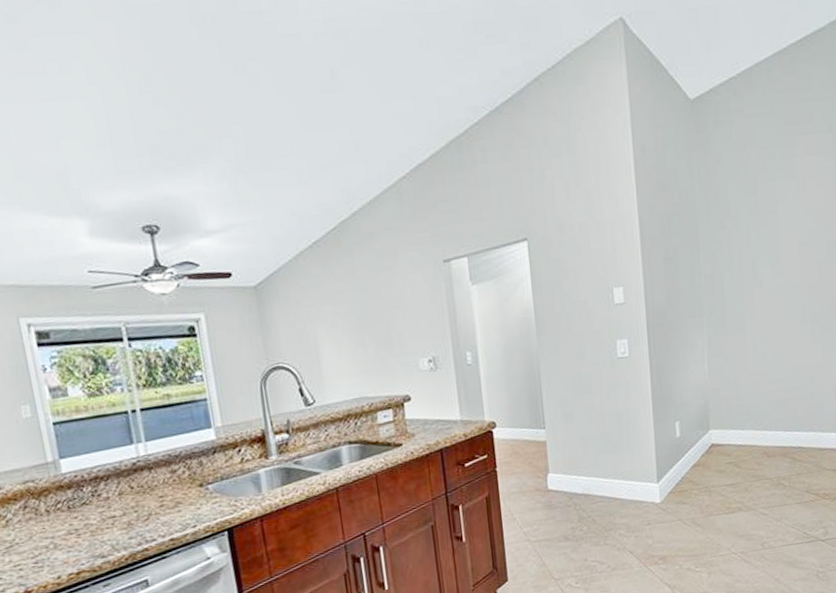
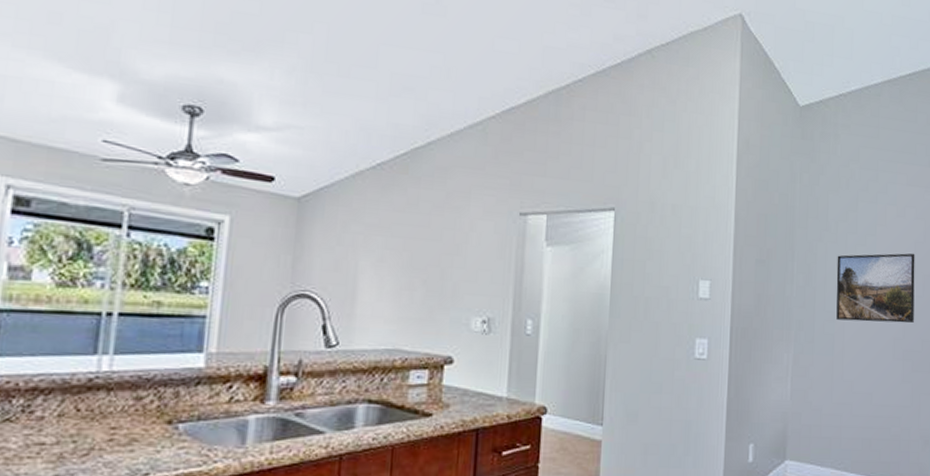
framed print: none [741,221,820,299] -> present [836,253,915,323]

